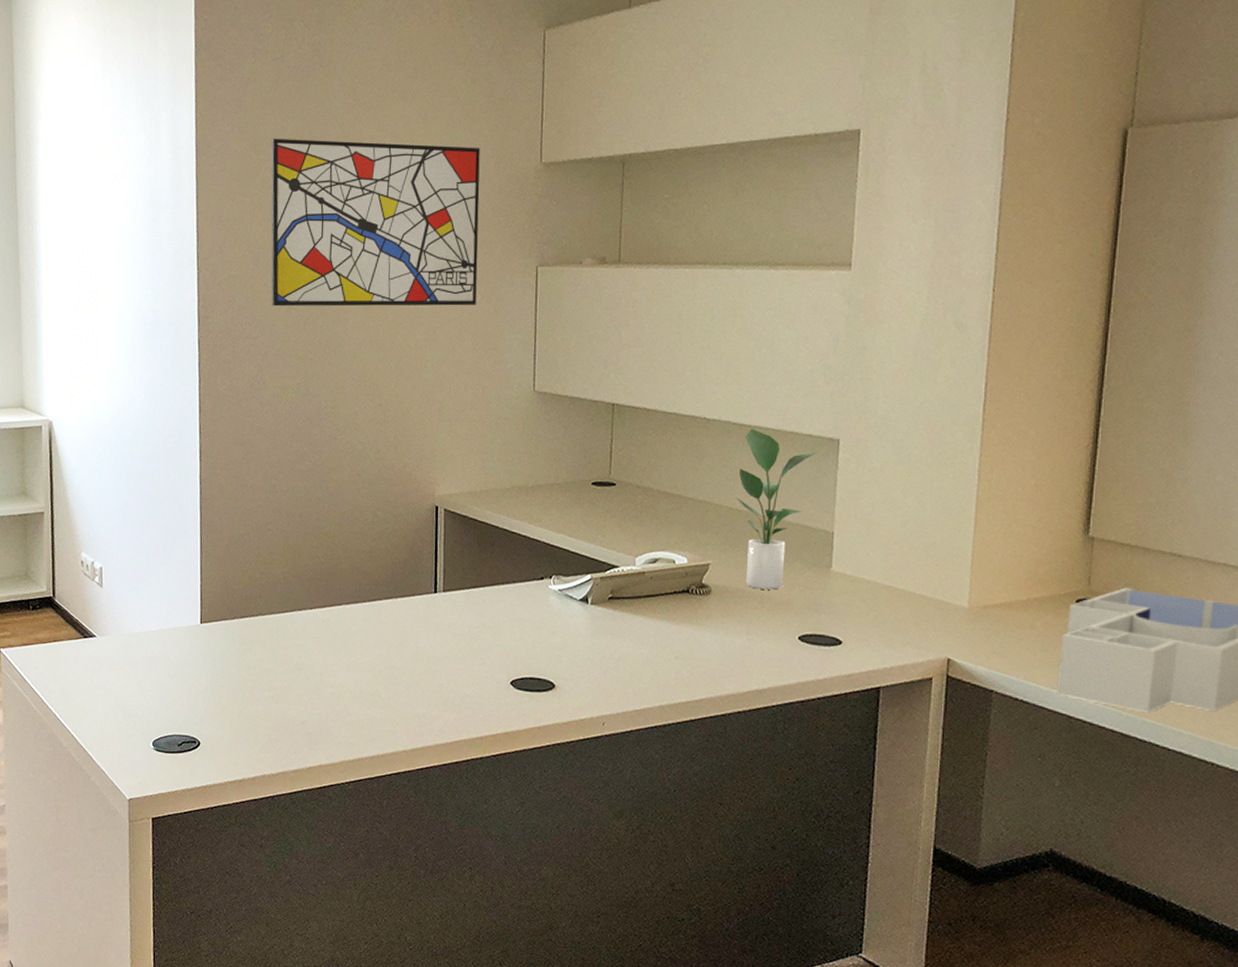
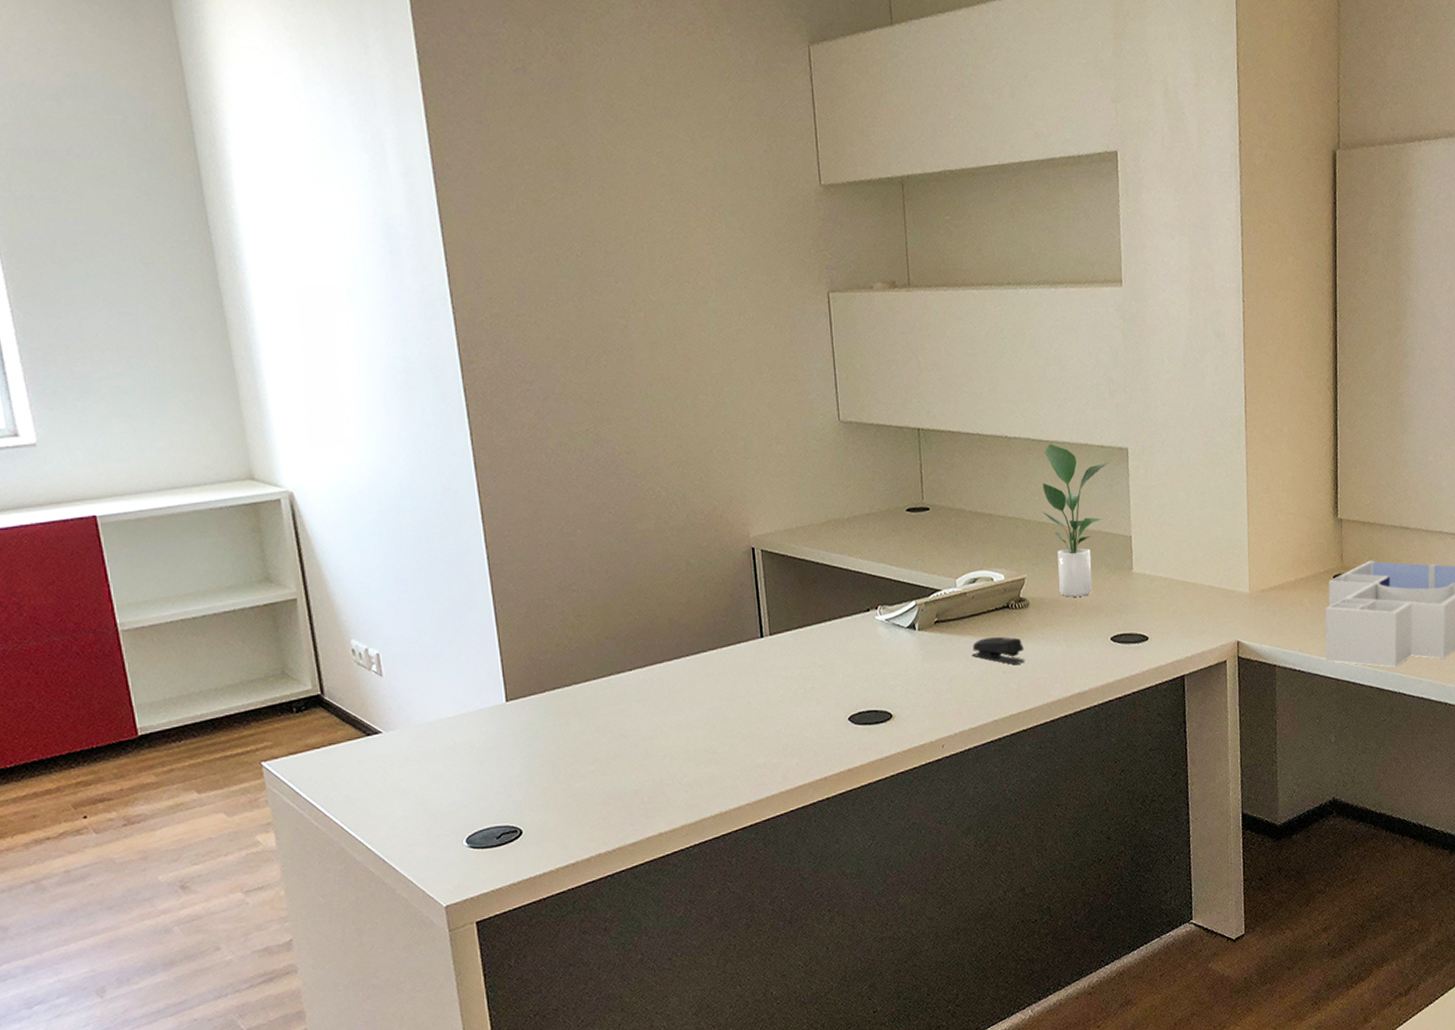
wall art: present [271,138,480,307] -> none [522,159,770,347]
stapler: none [644,620,701,652] -> present [972,636,1025,665]

